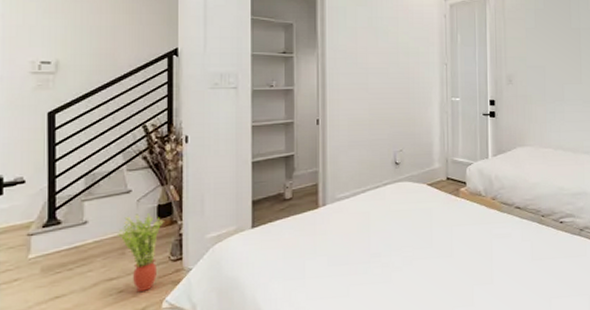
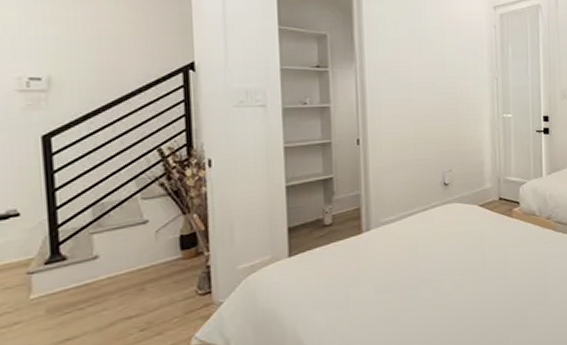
potted plant: present [118,213,164,291] -> none [135,245,189,329]

